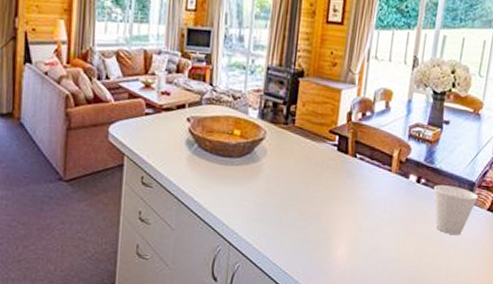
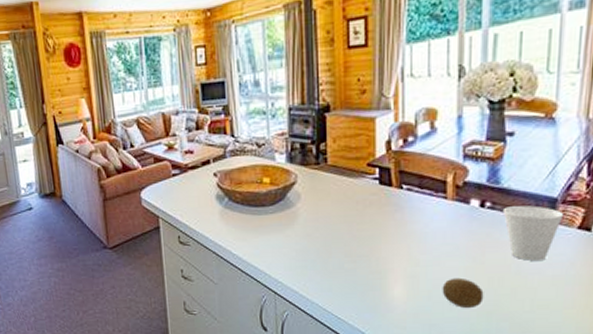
fruit: none [377,243,411,273] -> present [442,277,484,309]

